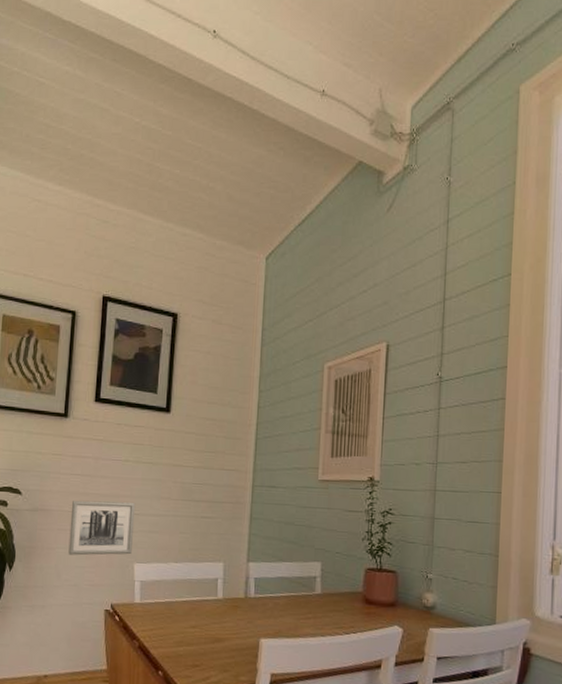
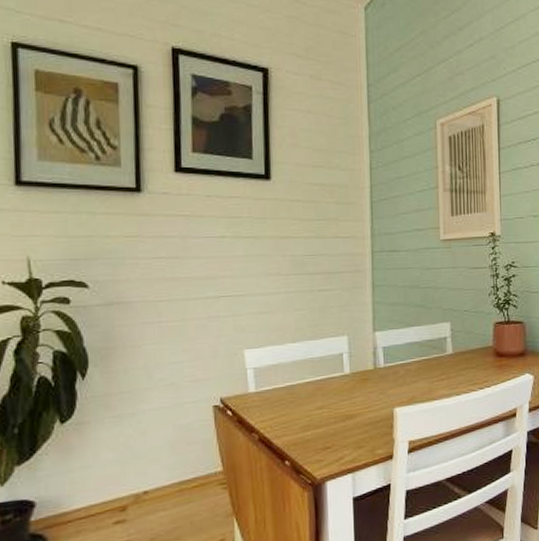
wall art: present [68,500,136,556] -> none [157,282,240,351]

